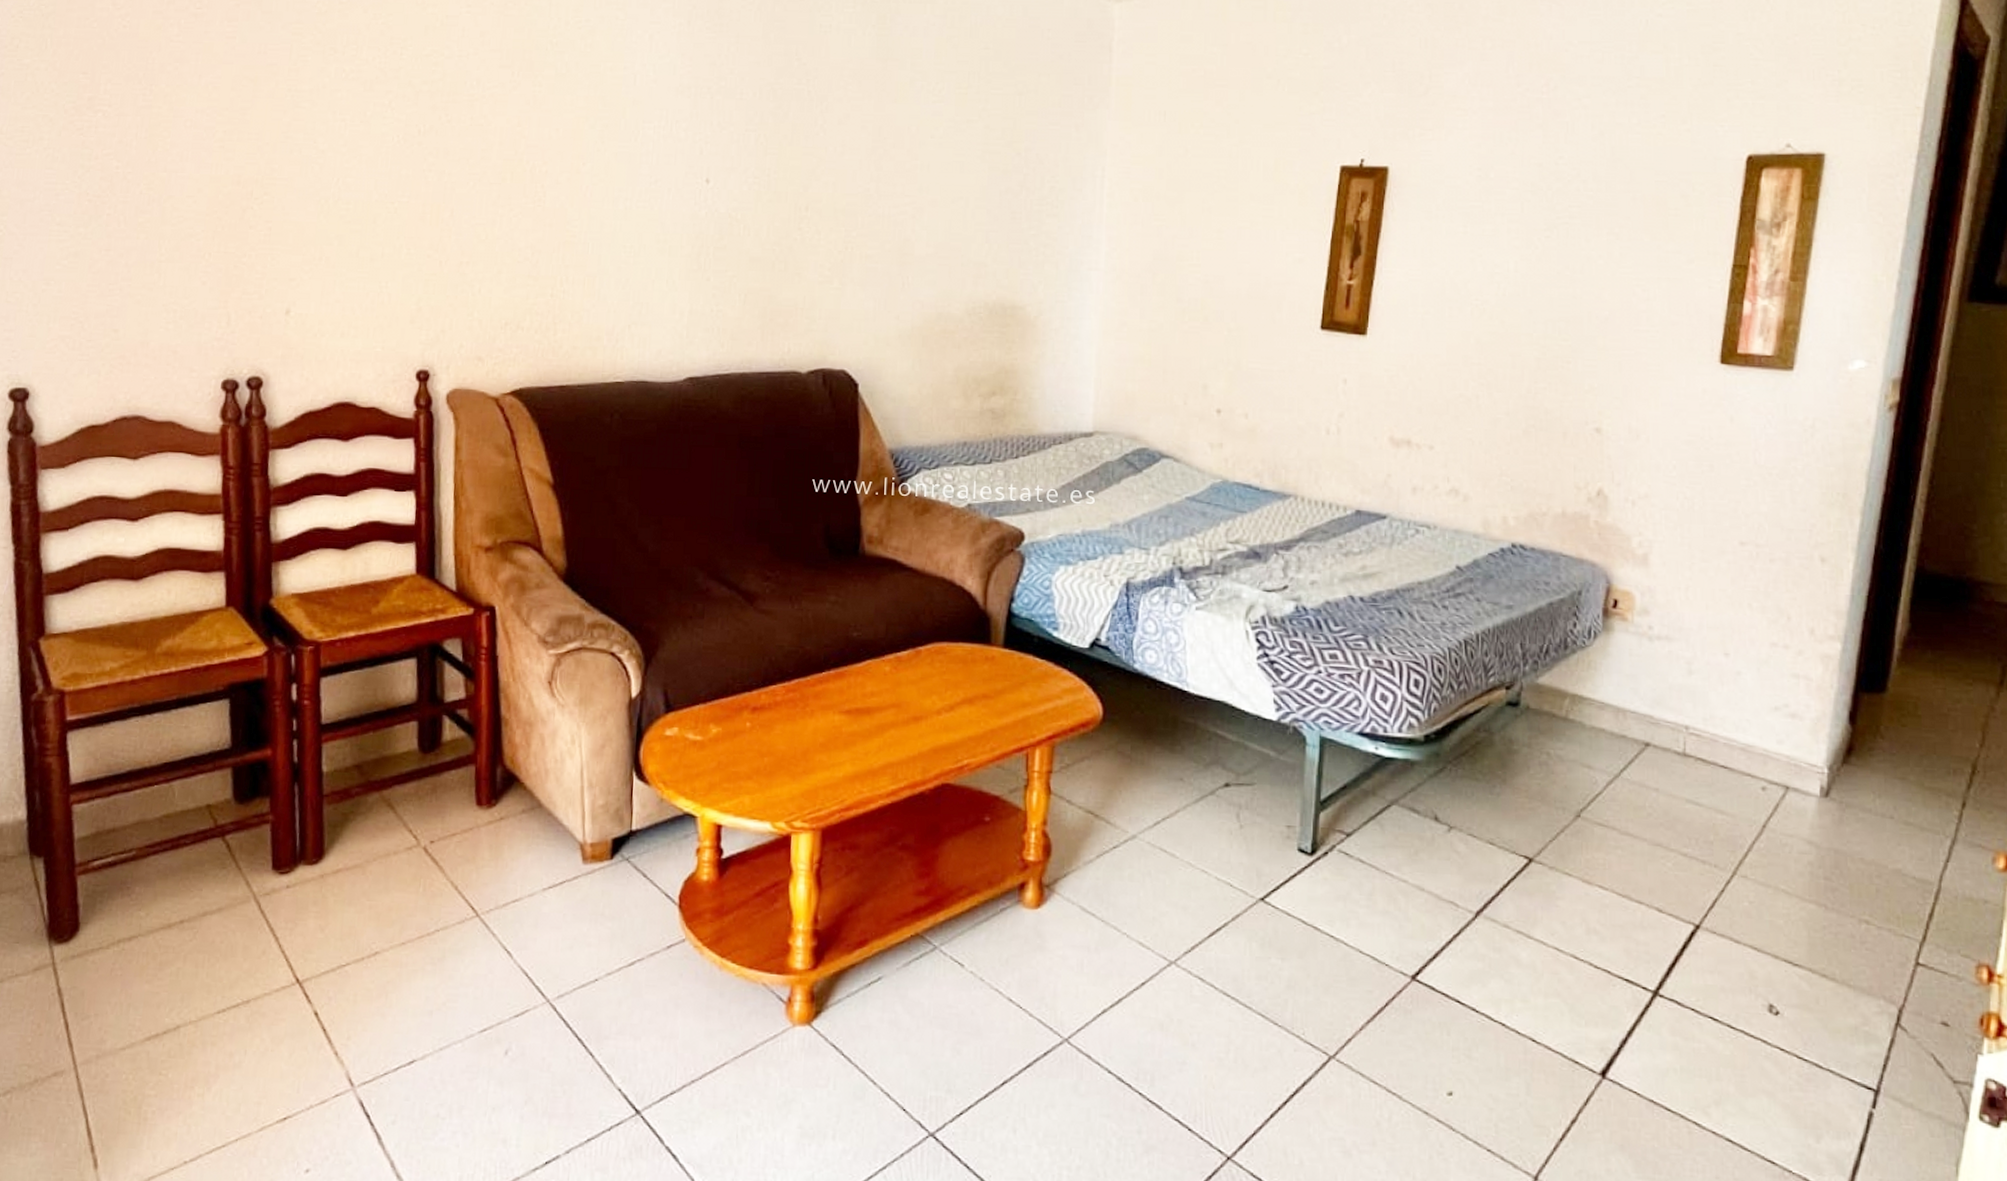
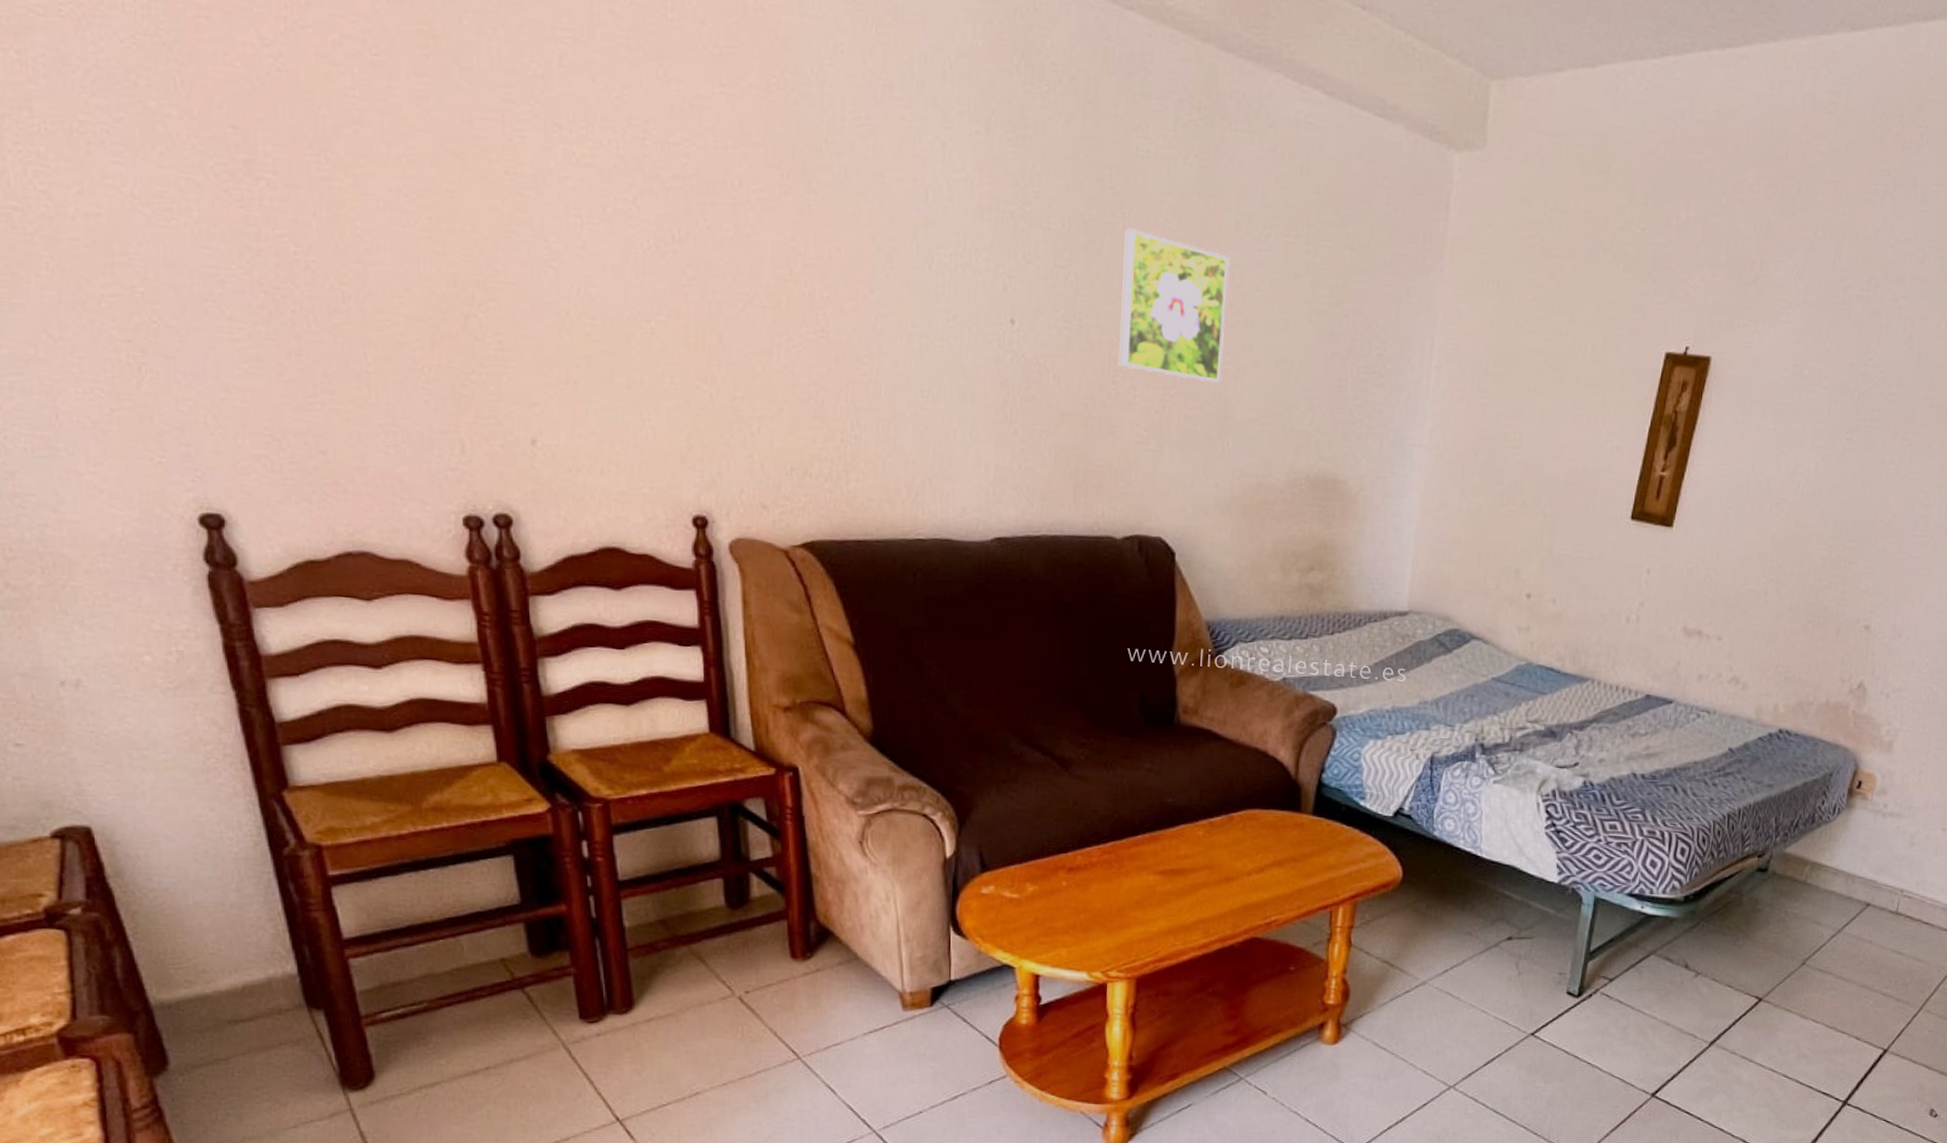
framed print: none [804,92,906,224] -> present [1119,227,1230,384]

